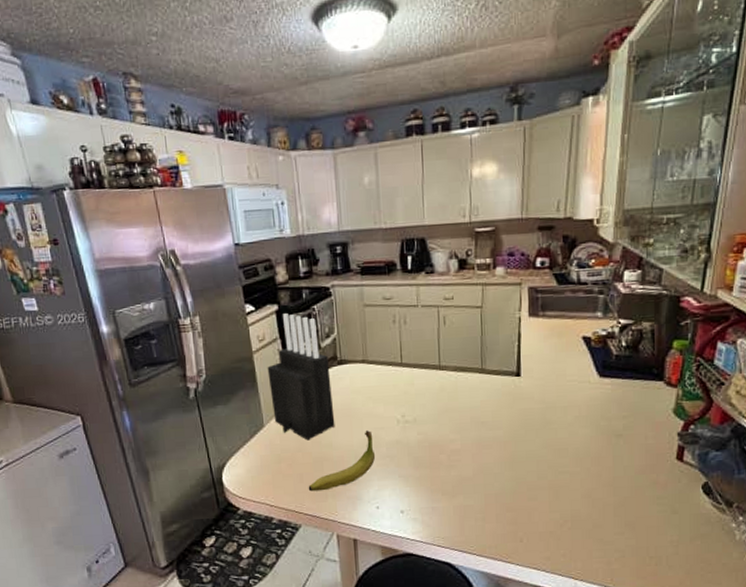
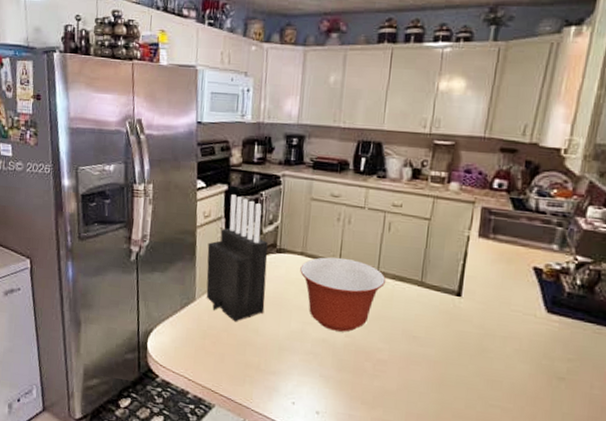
banana: present [308,430,376,492] -> none [227,323,300,376]
mixing bowl: none [364,359,449,431] -> present [300,257,386,332]

